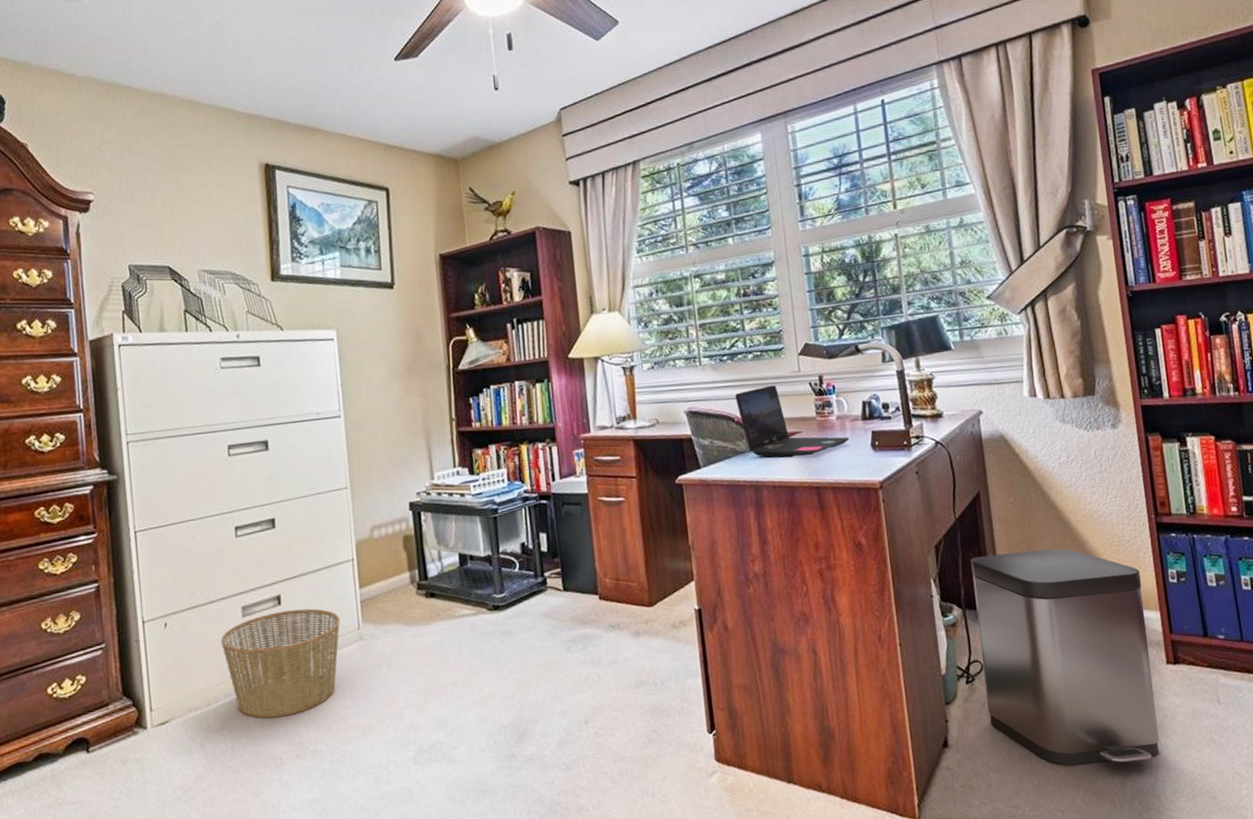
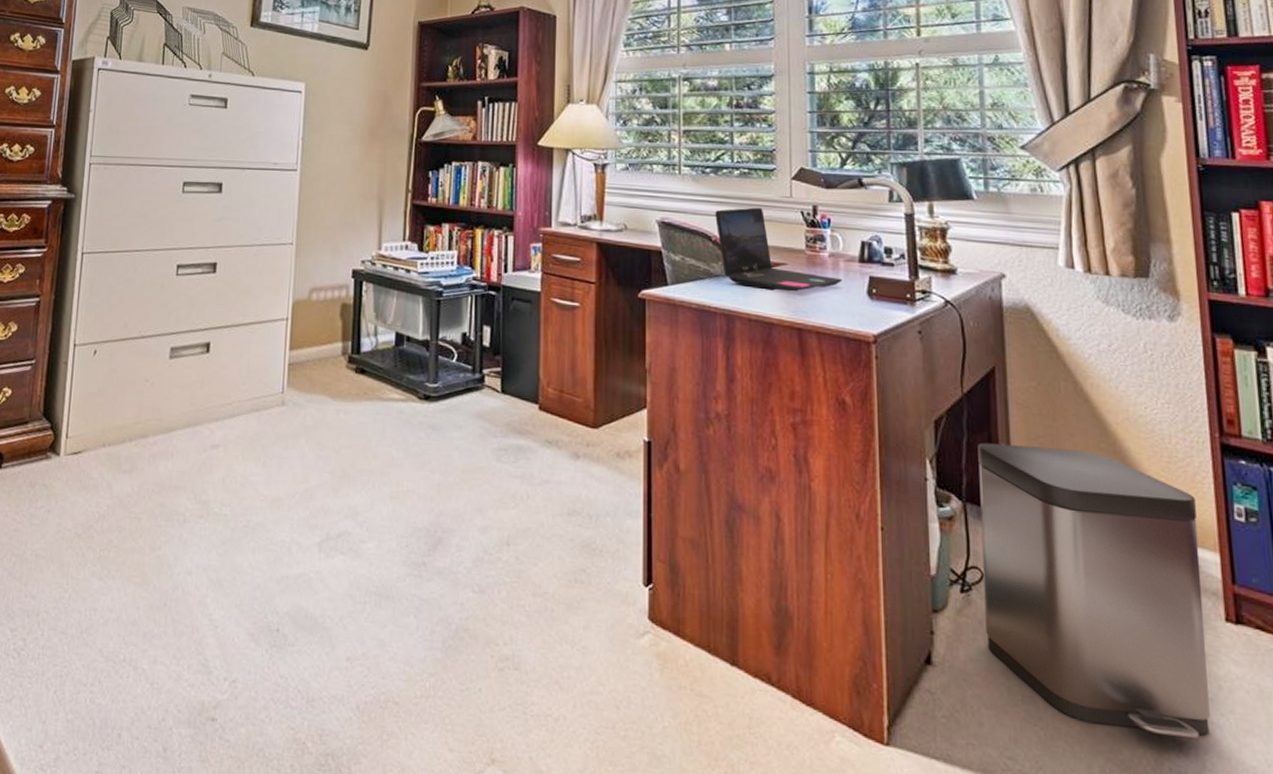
basket: present [220,608,340,719] -> none [144,359,266,471]

